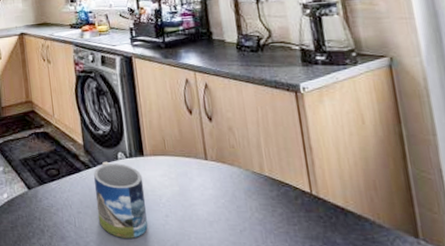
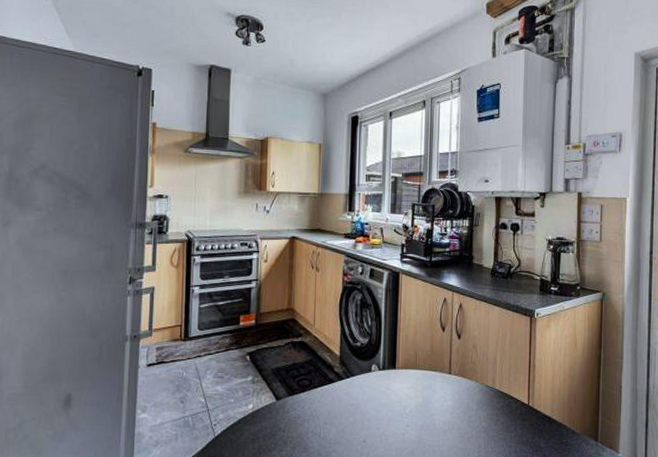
mug: present [94,161,148,238] -> none [343,373,392,447]

